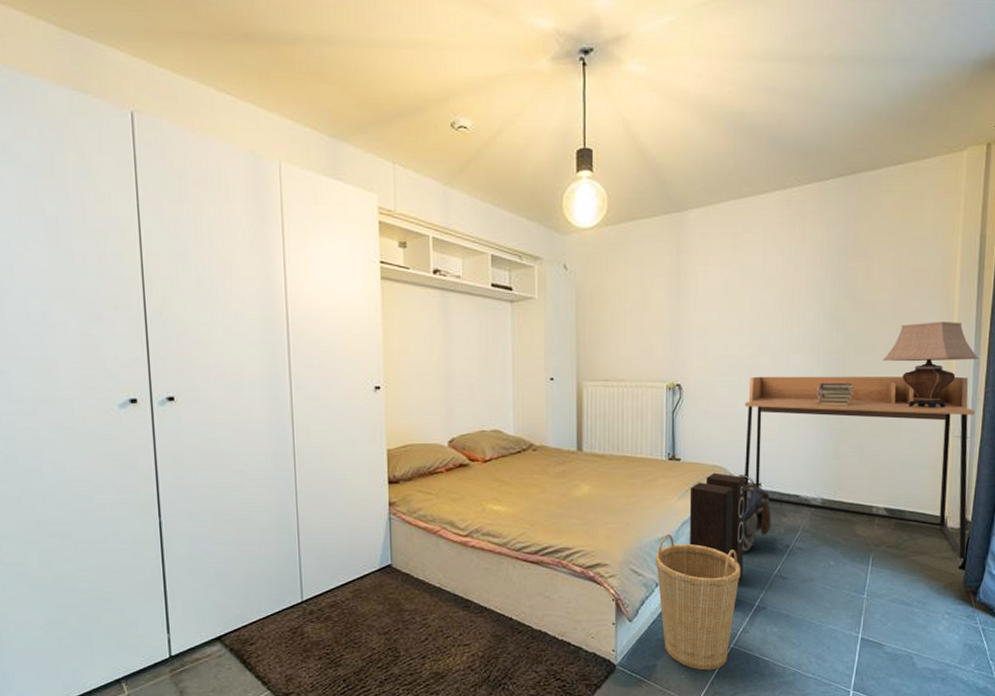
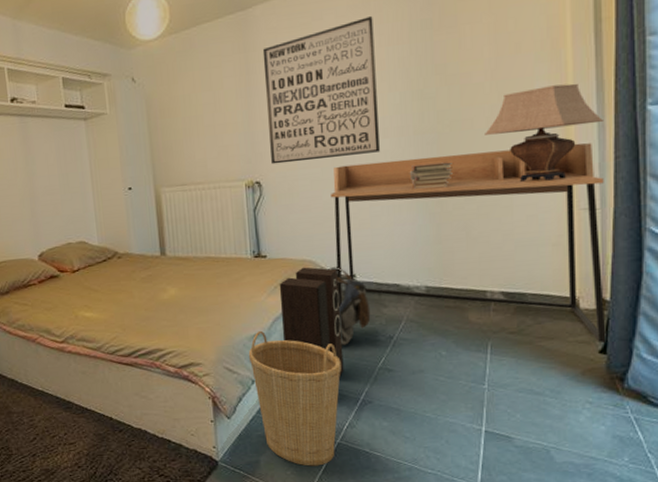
wall art: none [693,235,797,369] -> present [262,15,381,165]

